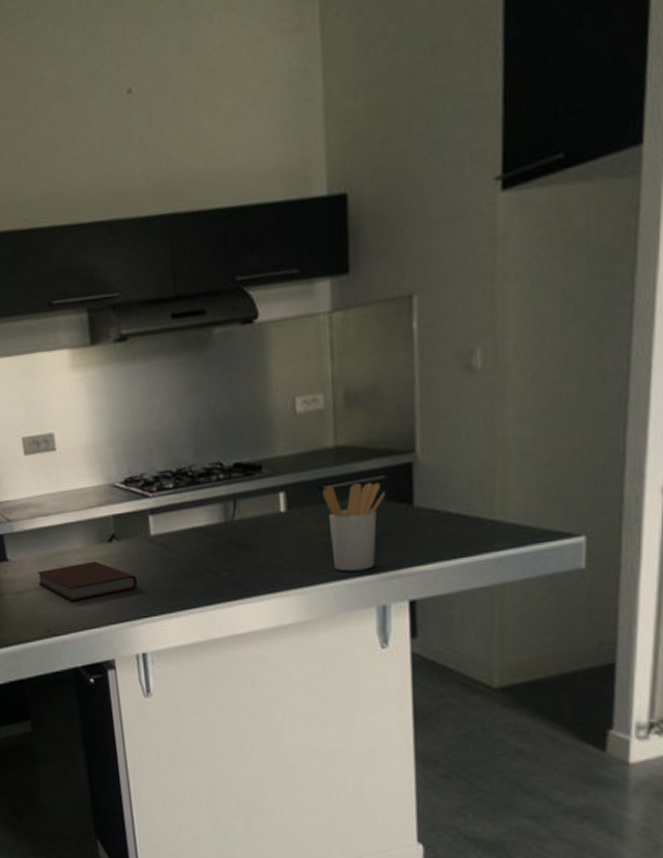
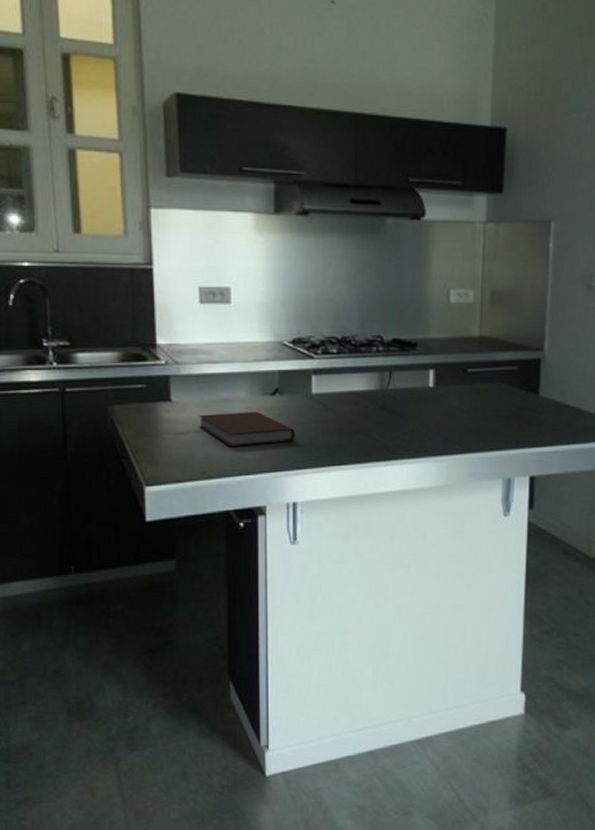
utensil holder: present [322,482,385,572] -> none [465,369,517,446]

